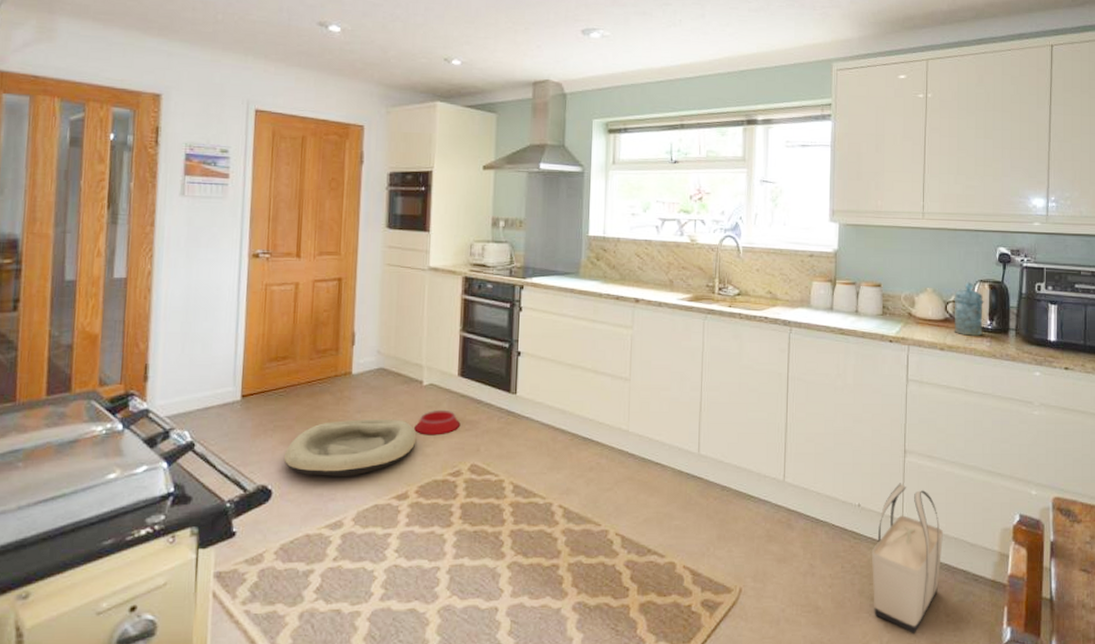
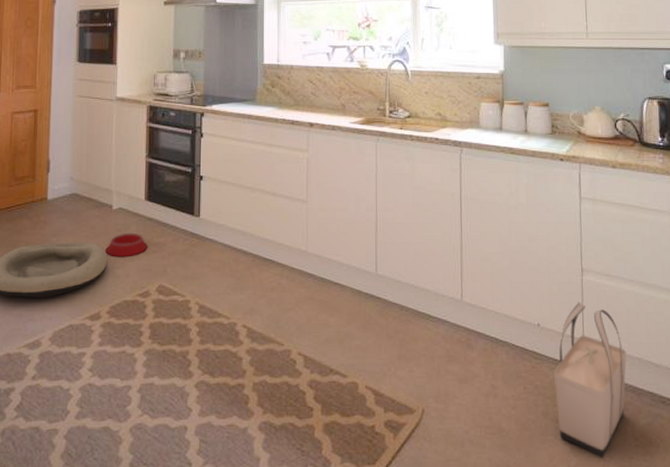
canister: present [954,282,984,336] -> none [623,99,654,153]

